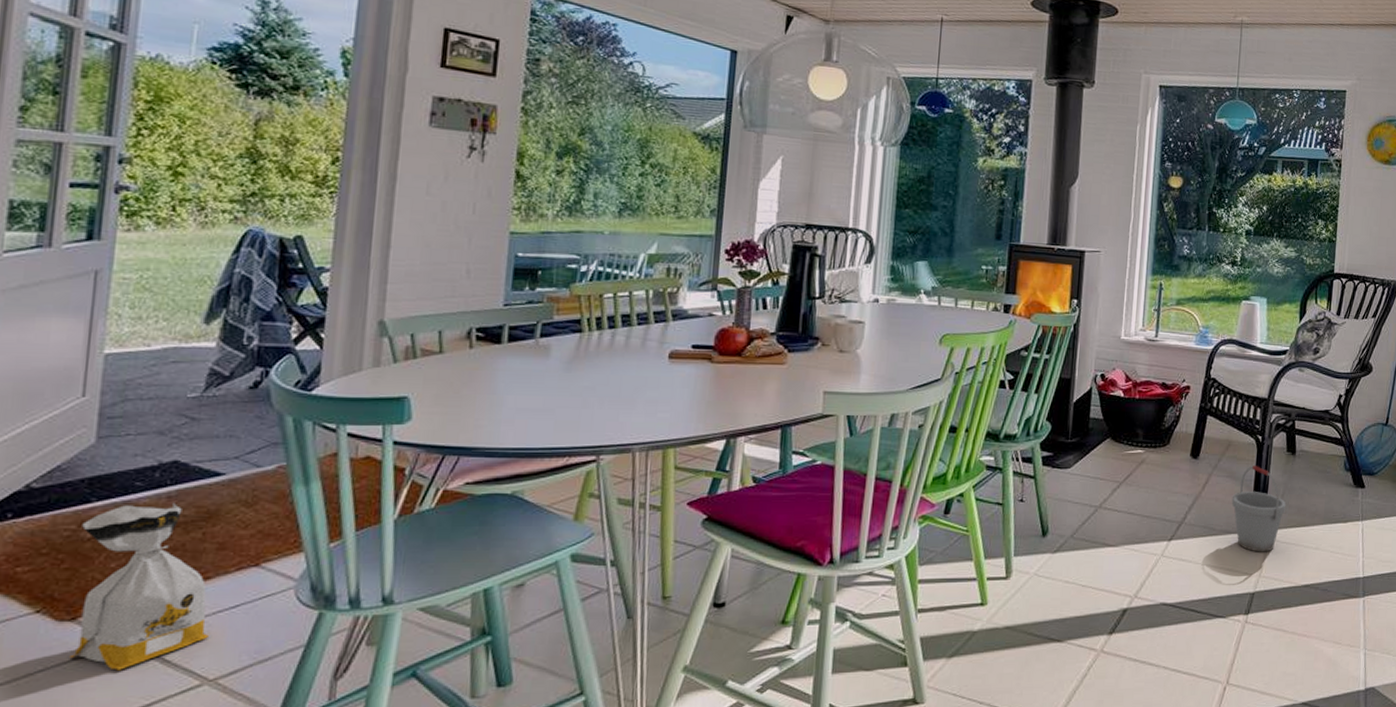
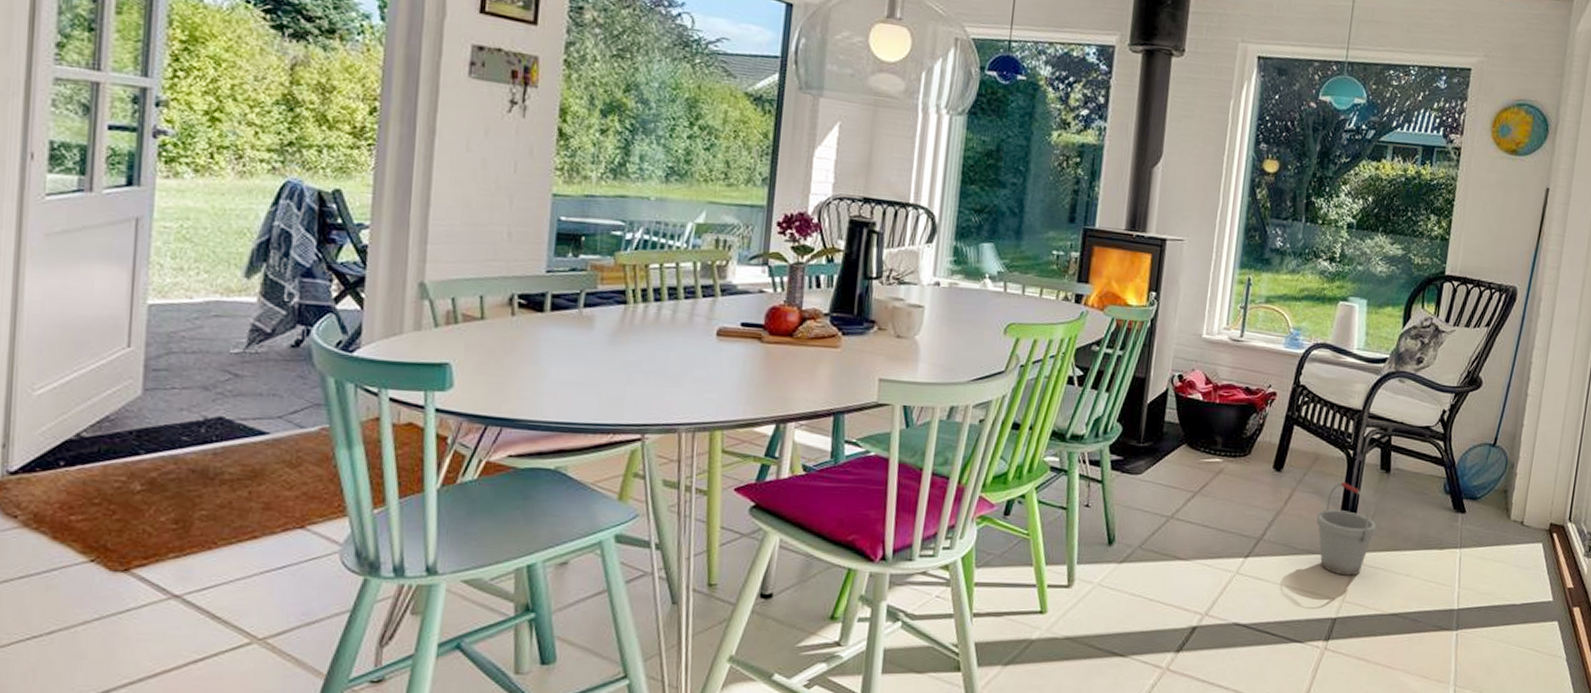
bag: present [69,502,209,671] -> none [124,459,257,624]

